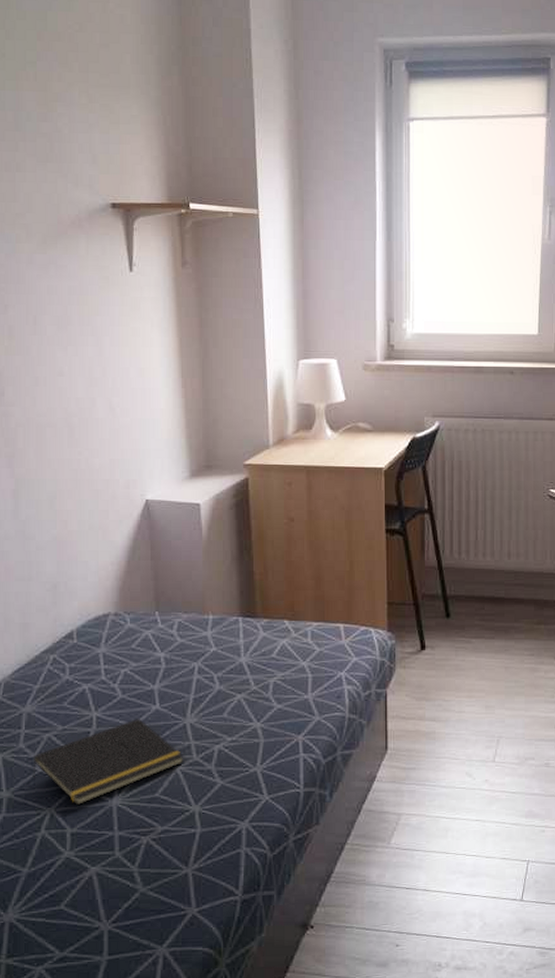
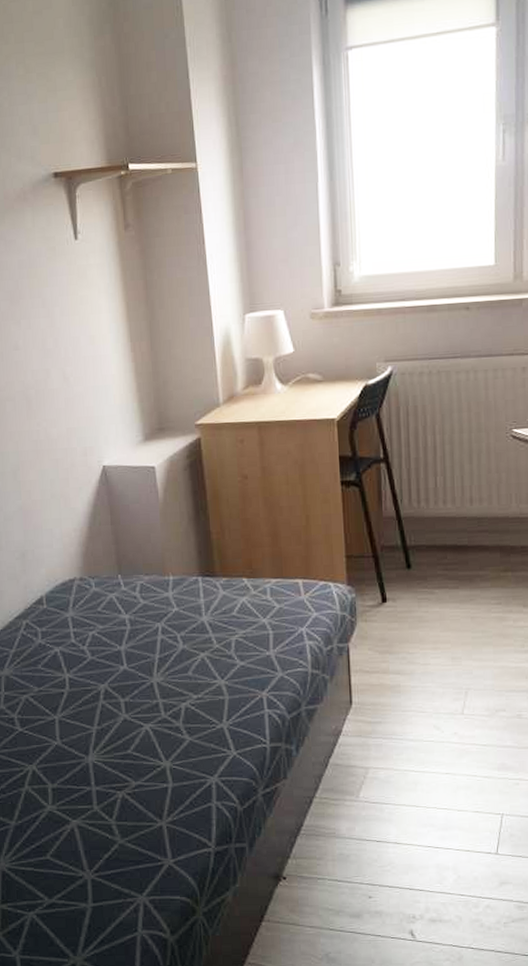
notepad: present [33,718,184,806] -> none [13,678,153,763]

